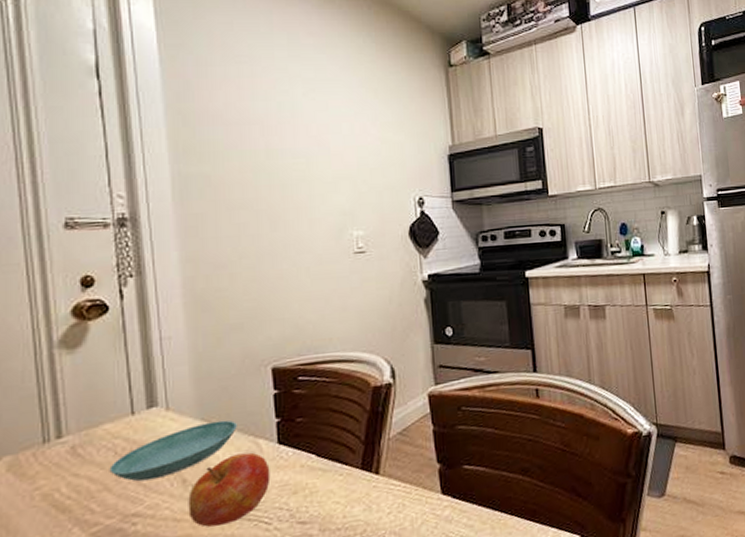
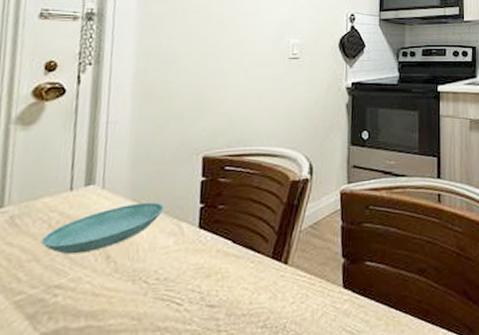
apple: present [188,452,271,528] -> none [107,234,189,304]

